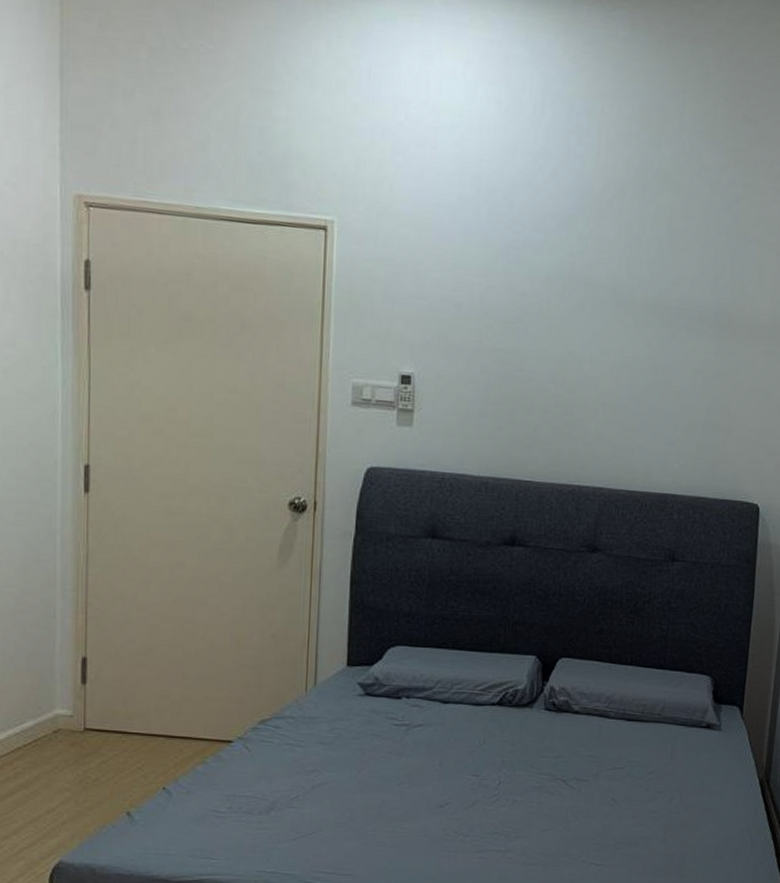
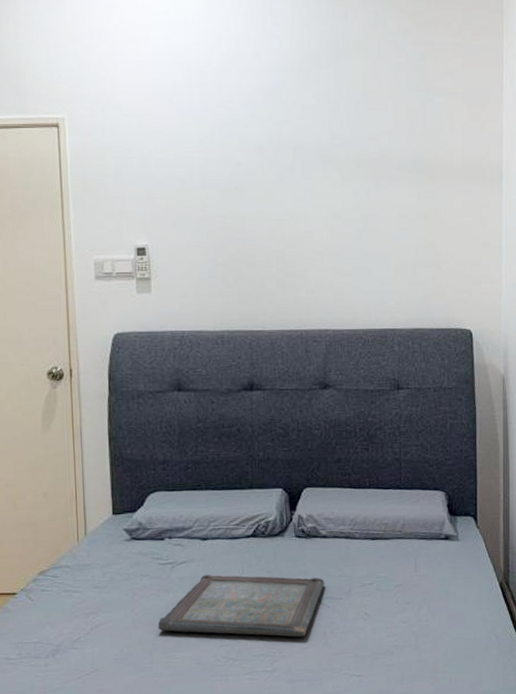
serving tray: none [385,740,571,818] -> present [158,574,324,638]

